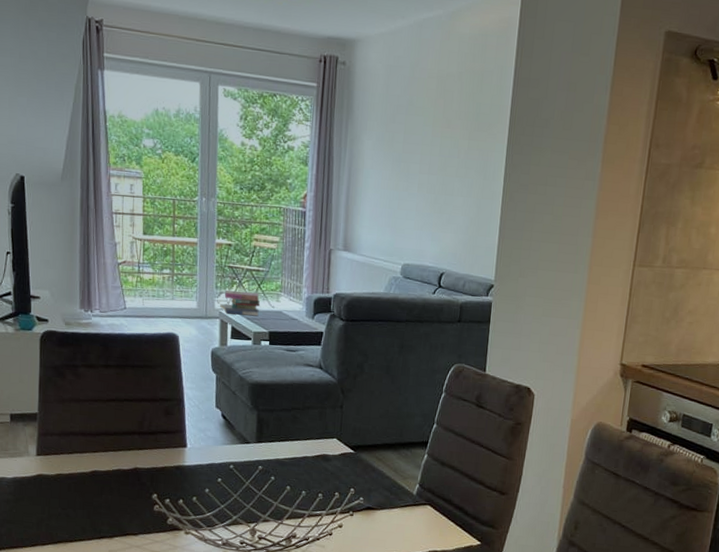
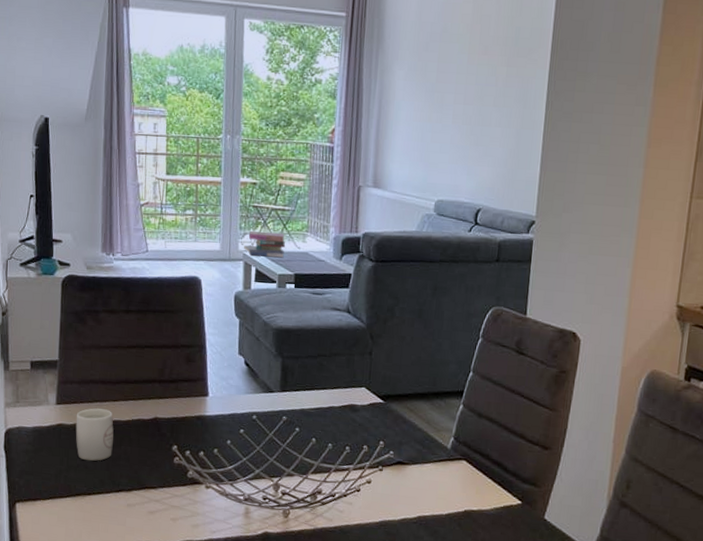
mug: none [56,459,95,510] -> present [75,408,114,462]

